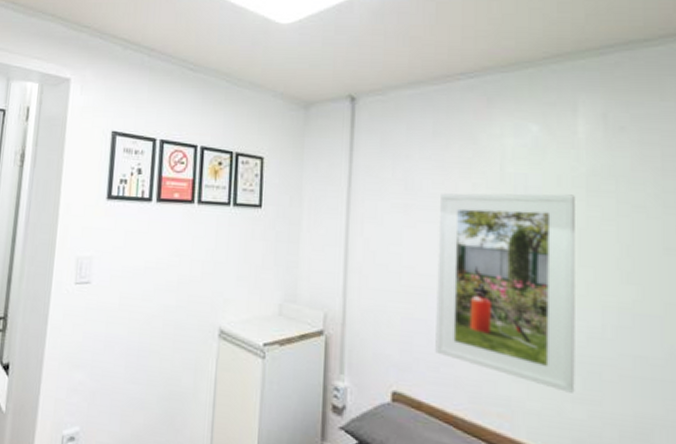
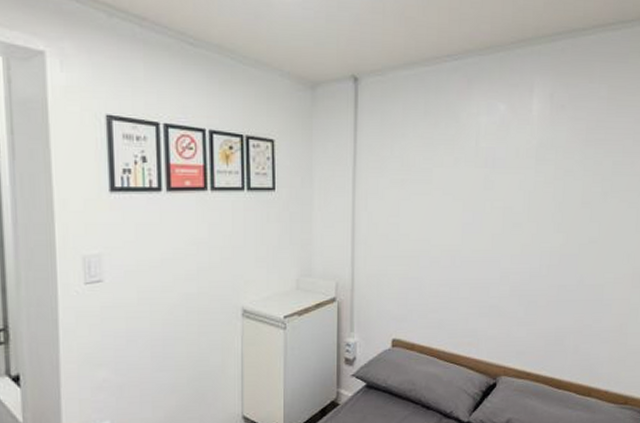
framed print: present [435,193,575,393] -> none [425,164,528,319]

